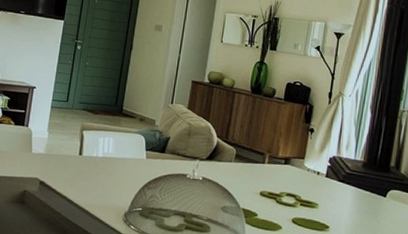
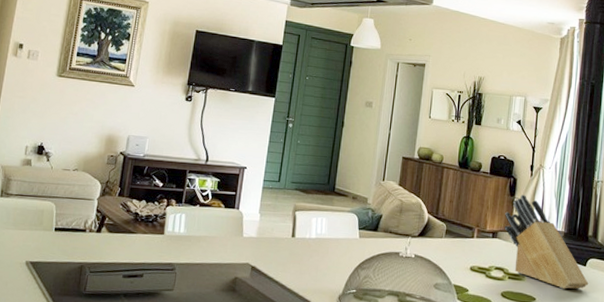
knife block: none [298,122,388,220] -> present [504,194,589,289]

